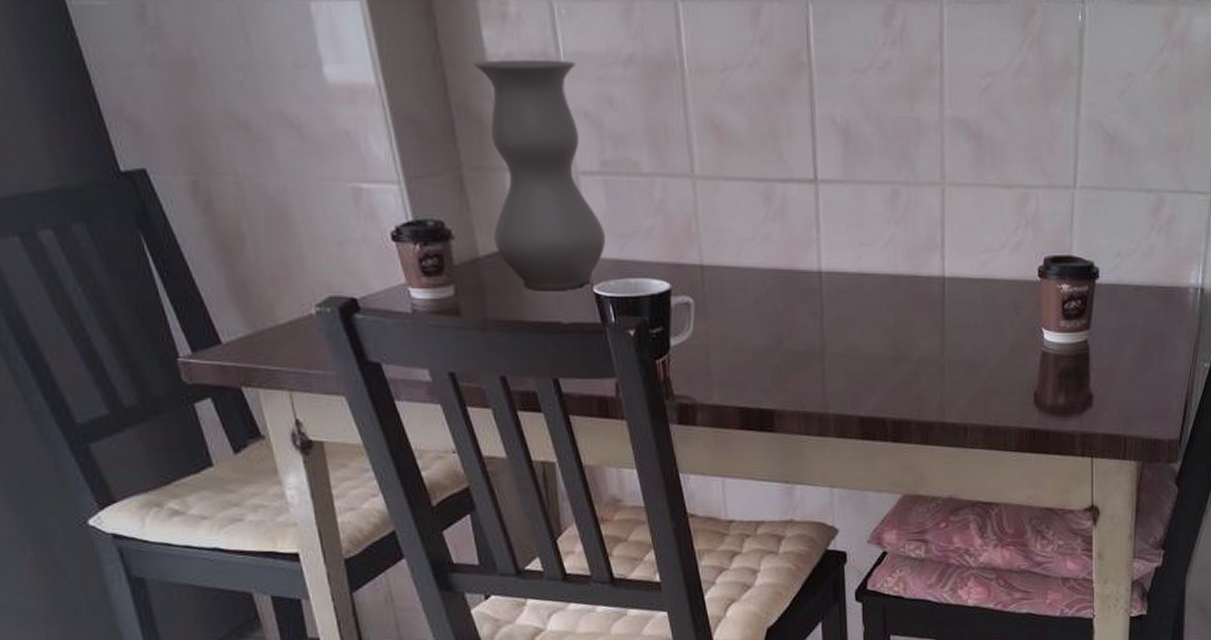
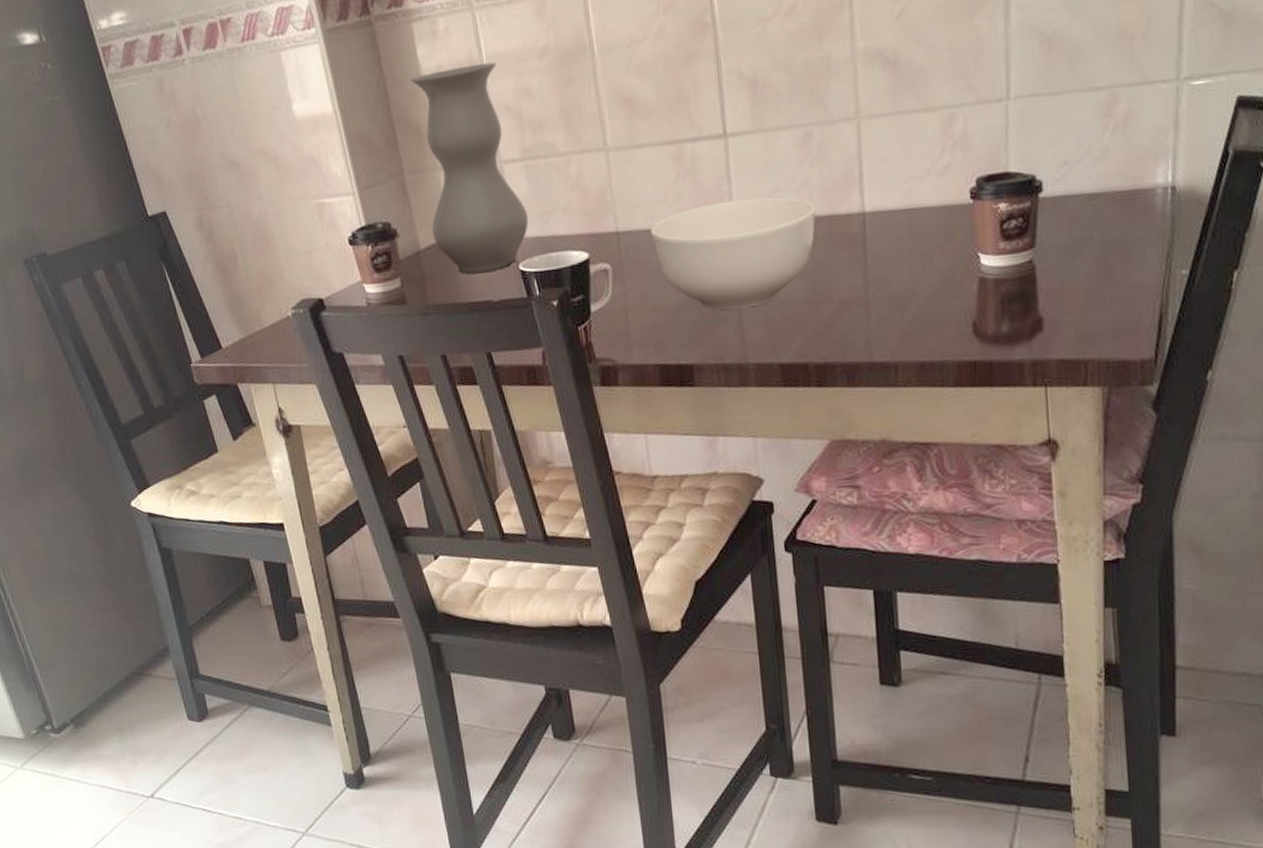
bowl: none [737,248,901,358] -> present [651,196,817,310]

